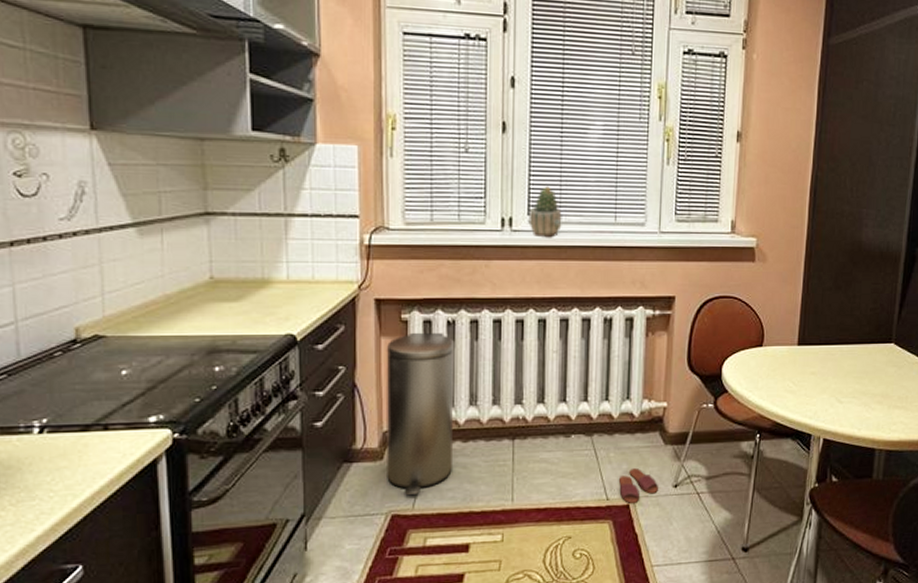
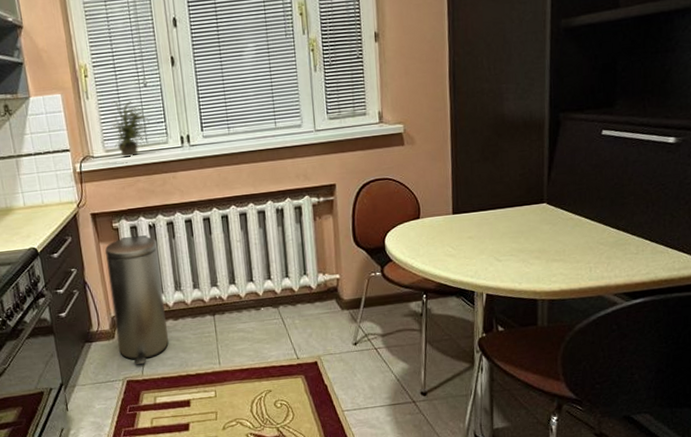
potted plant: none [416,164,466,235] -> present [111,101,150,157]
potted cactus: present [528,186,562,239] -> none [202,104,231,149]
slippers: present [619,468,658,503] -> none [306,331,340,361]

